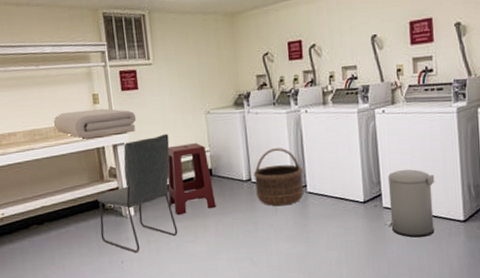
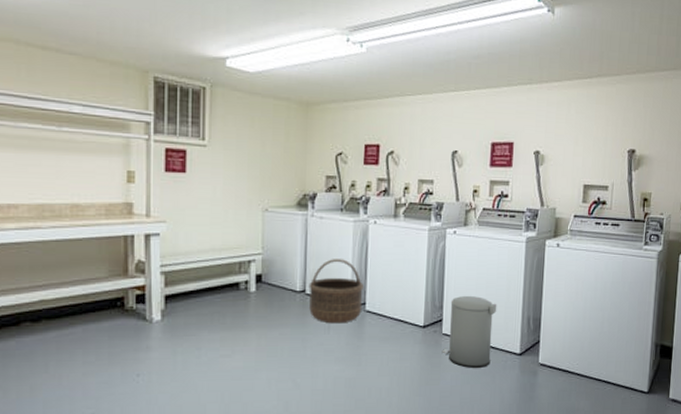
towel: present [52,108,137,139] -> none [71,187,179,224]
chair: present [97,133,178,253] -> none [114,228,216,366]
stool: present [167,143,216,216] -> none [205,243,262,325]

